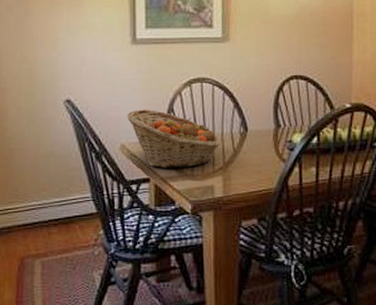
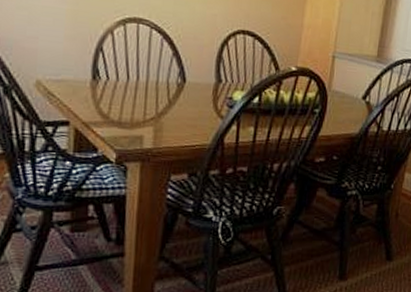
fruit basket: present [127,109,221,168] -> none [46,43,155,114]

